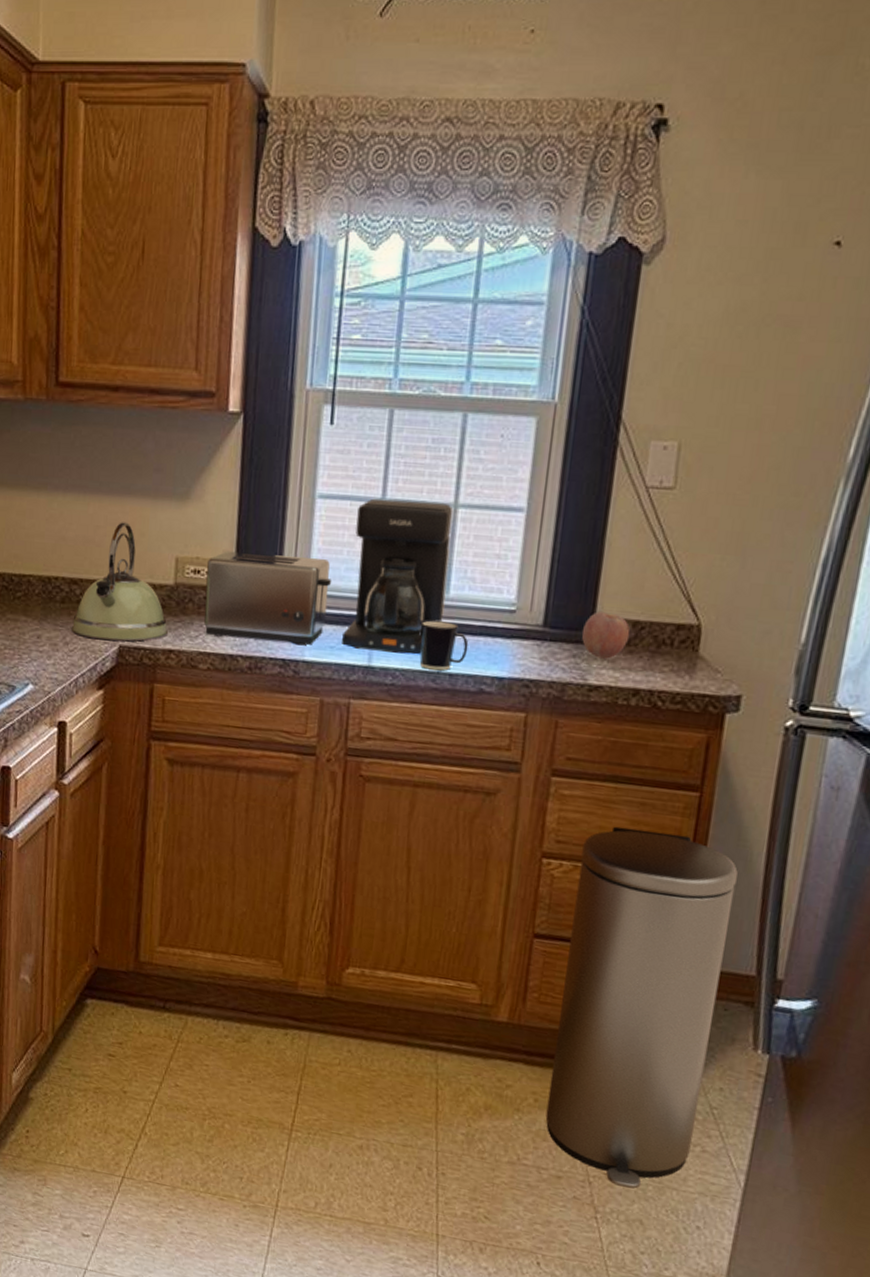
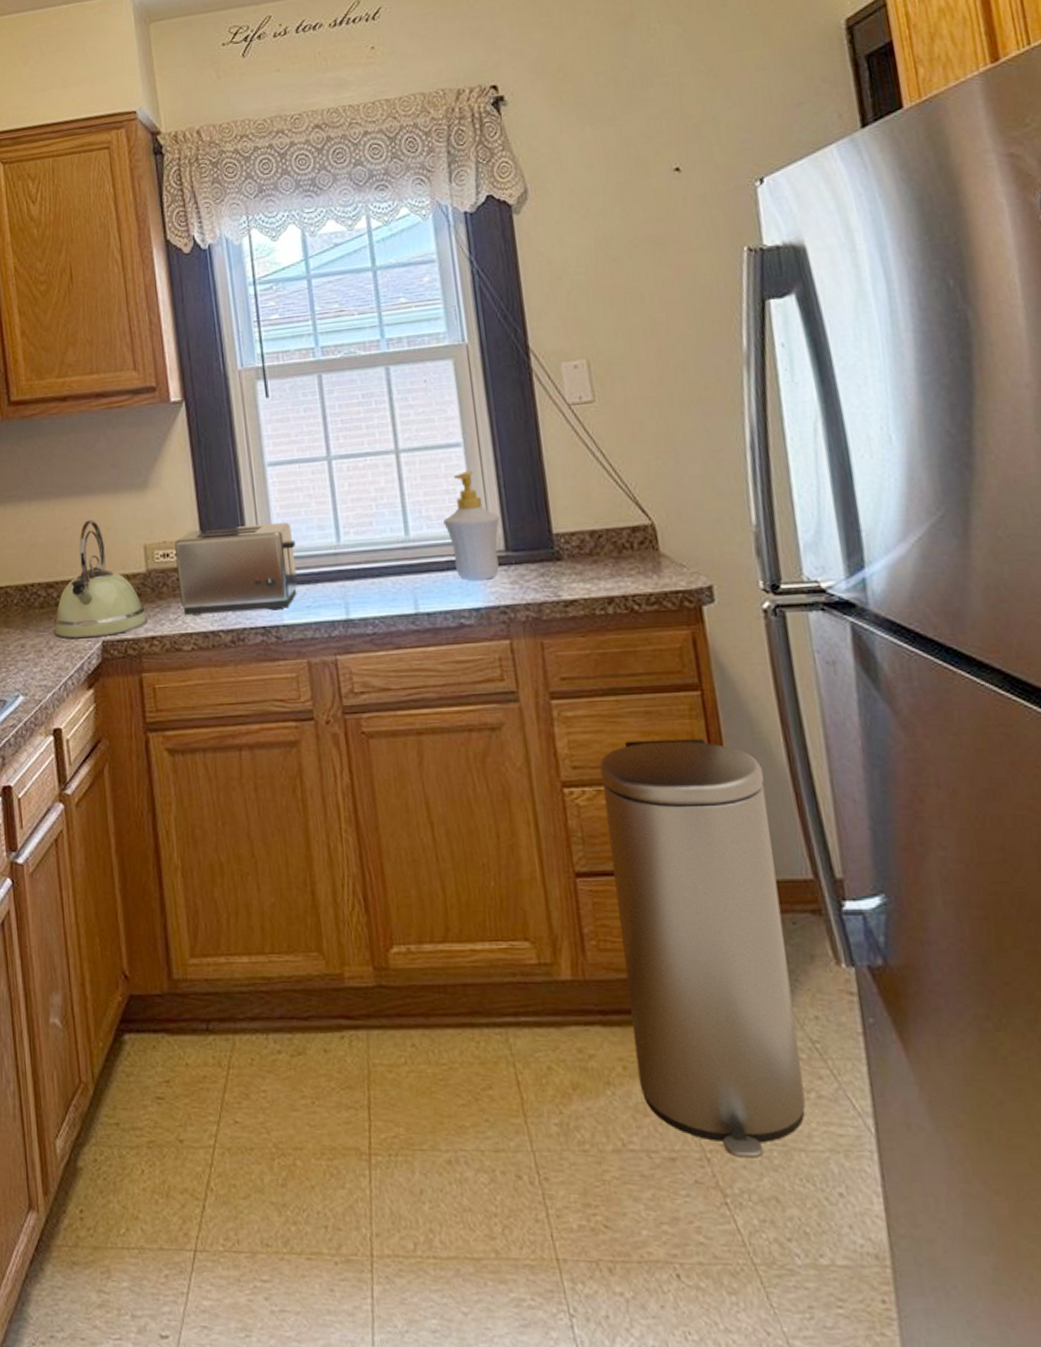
coffee maker: present [342,498,454,654] -> none [307,451,409,604]
mug: present [419,620,469,671] -> none [388,562,440,613]
soap bottle: none [487,538,546,652] -> present [443,471,500,582]
fruit: present [581,611,630,659] -> none [543,527,590,573]

